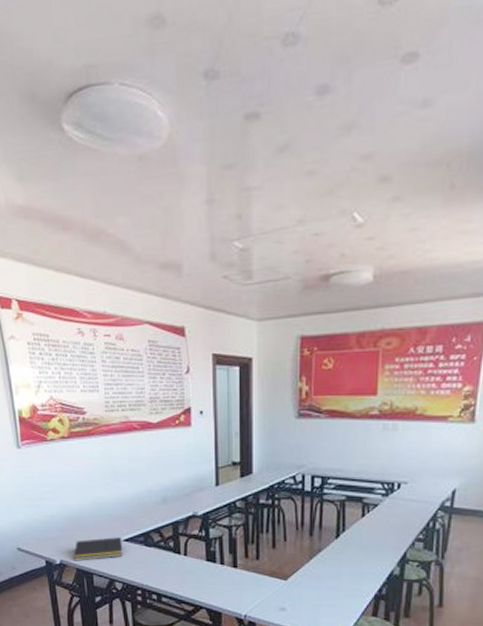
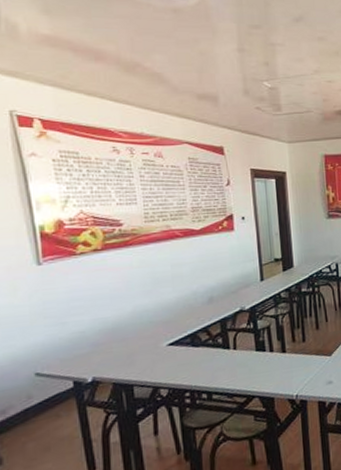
notepad: present [74,537,123,561] -> none [109,342,168,376]

